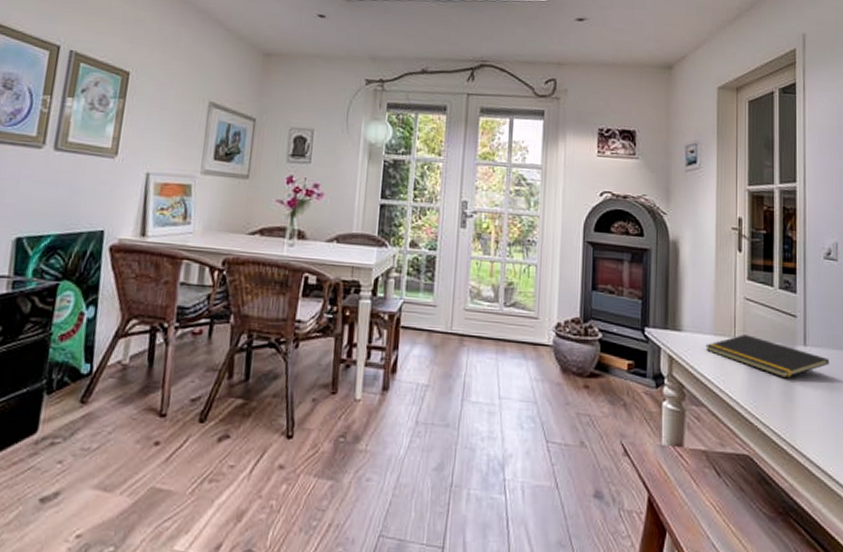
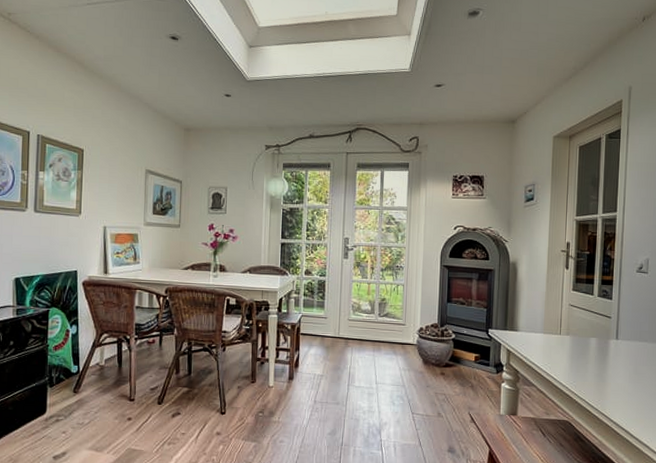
notepad: present [705,334,830,379] -> none [536,332,636,365]

